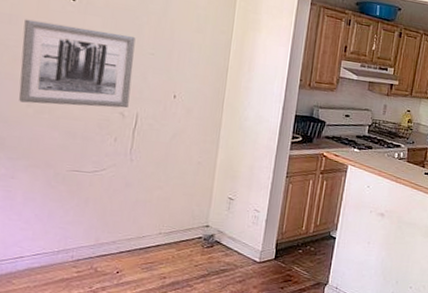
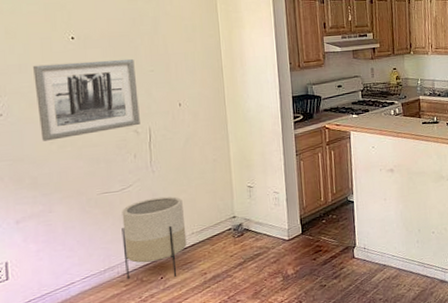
planter: none [80,187,157,274] -> present [121,196,187,279]

